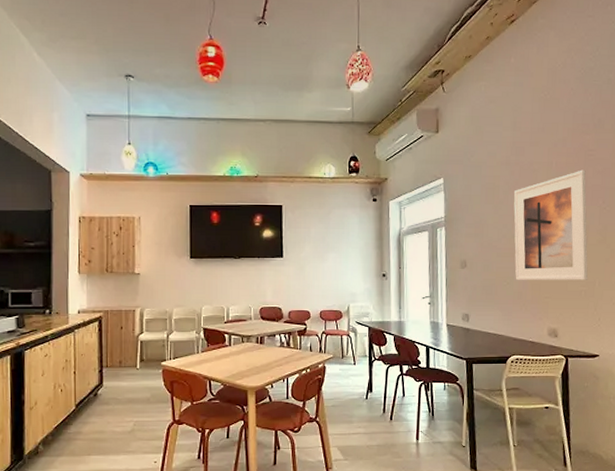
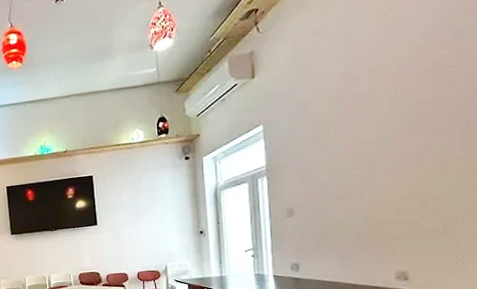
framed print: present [513,170,589,281] -> none [348,90,448,224]

